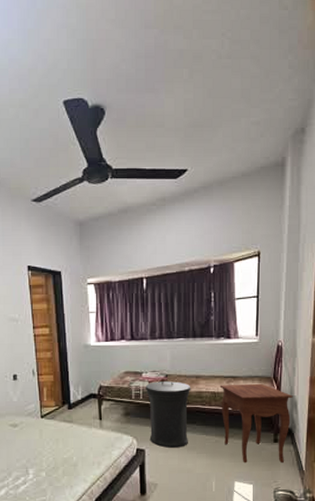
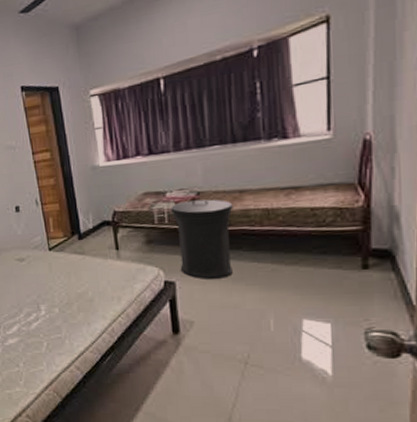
side table: present [219,383,293,463] -> none [274,192,392,297]

